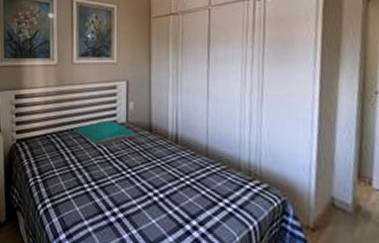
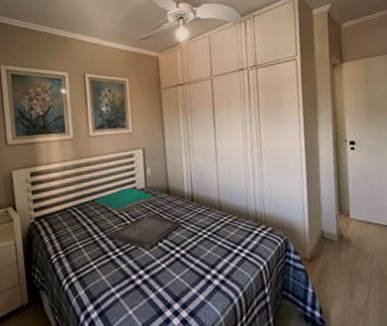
serving tray: none [85,150,162,189] -> present [108,214,182,251]

